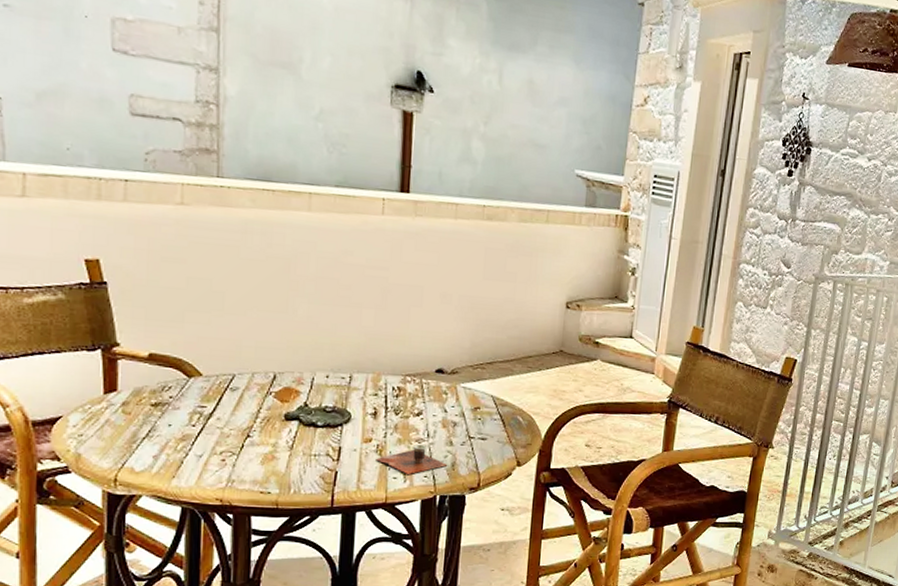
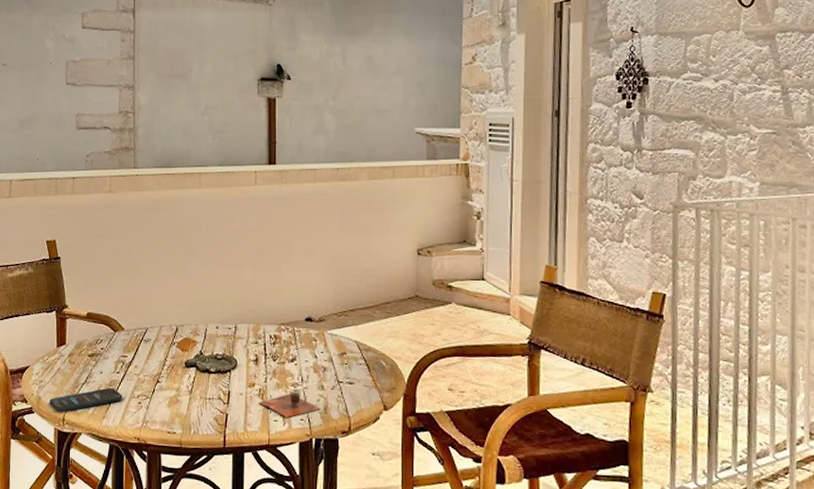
smartphone: none [94,442,200,471] -> present [49,387,123,412]

